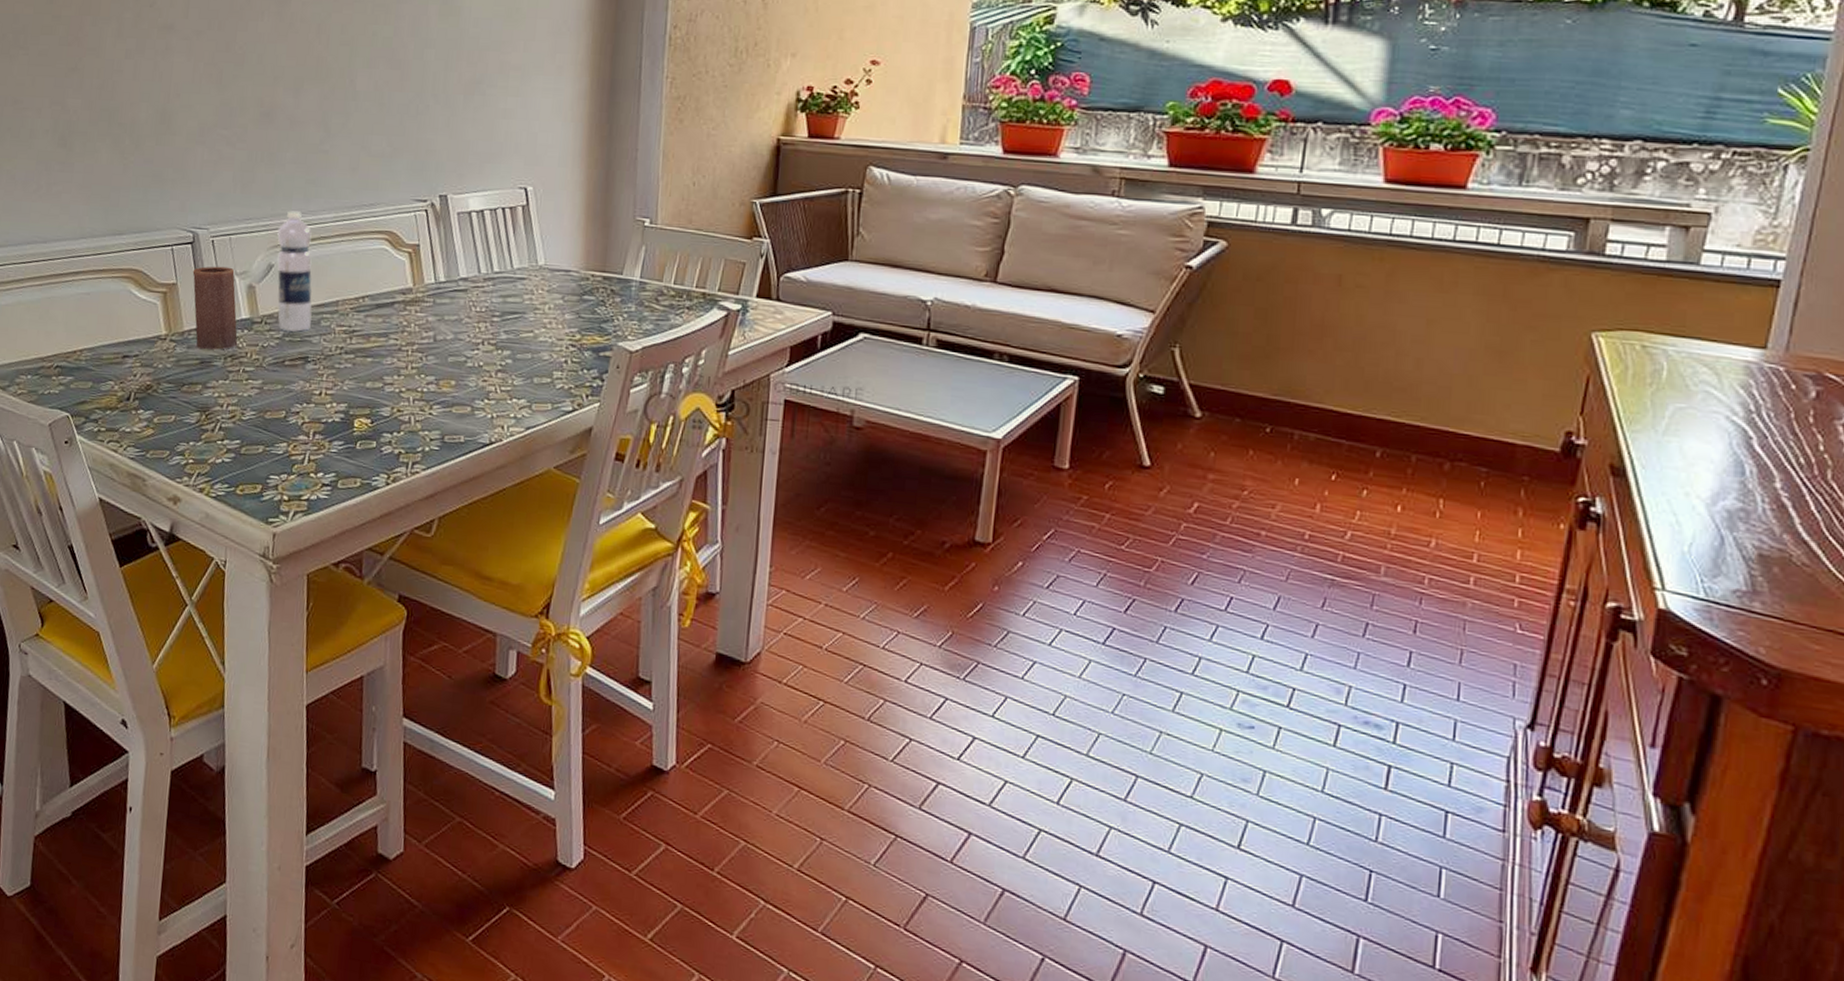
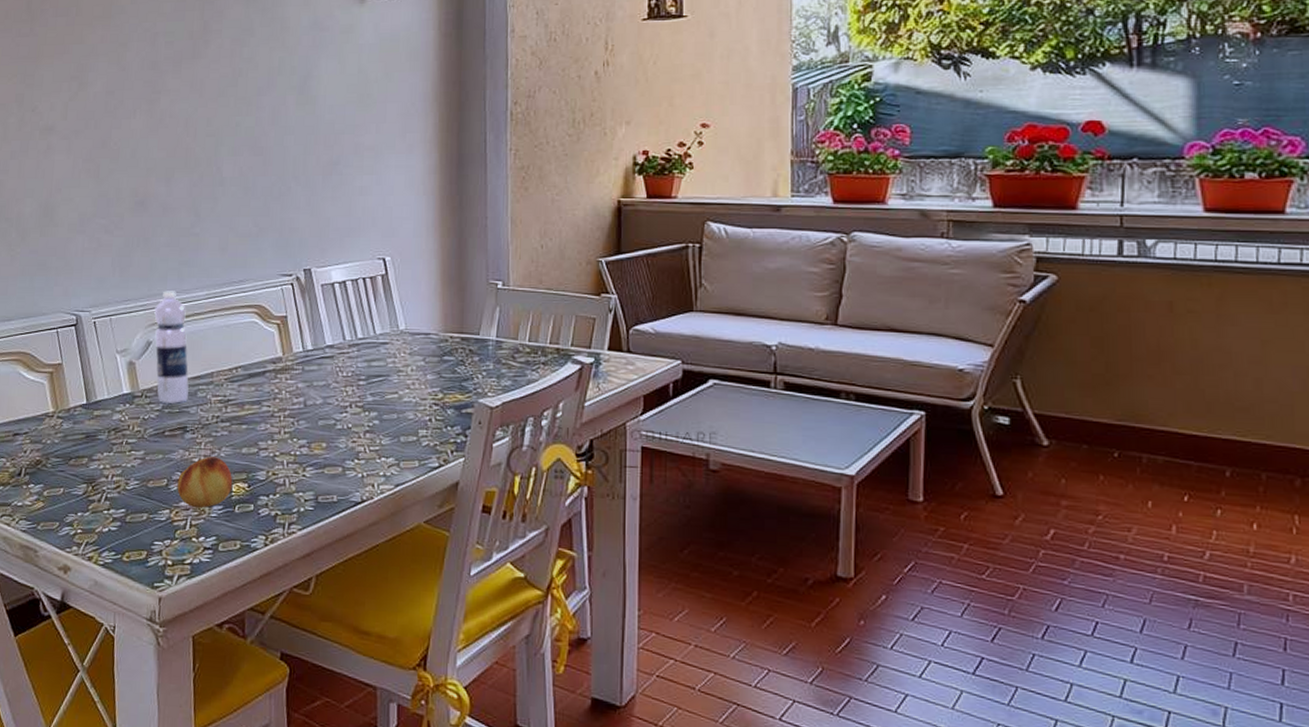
candle: present [192,266,238,350] -> none [76,345,121,424]
fruit: none [296,389,355,443] -> present [177,456,233,509]

